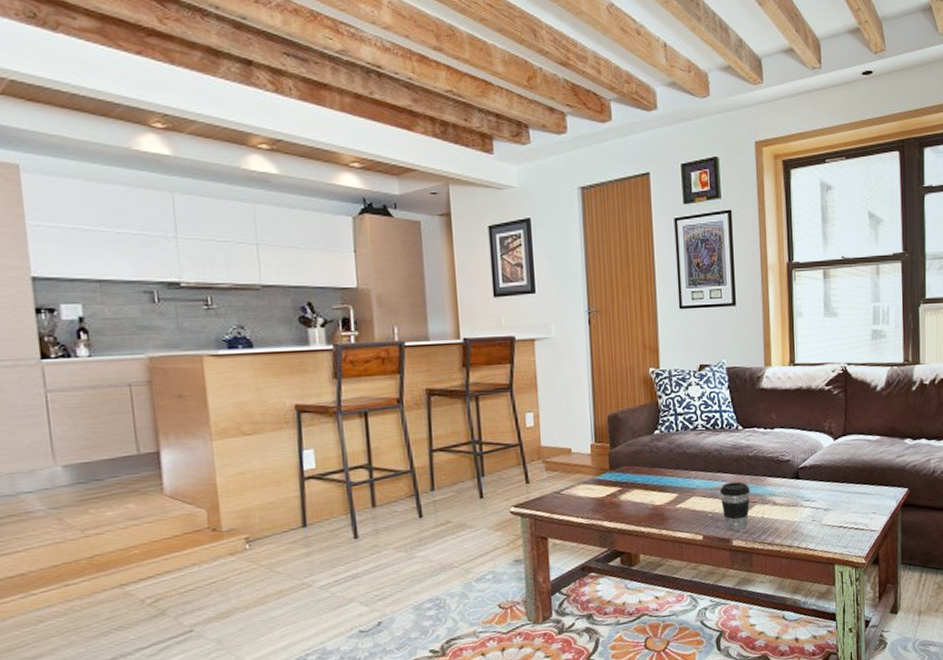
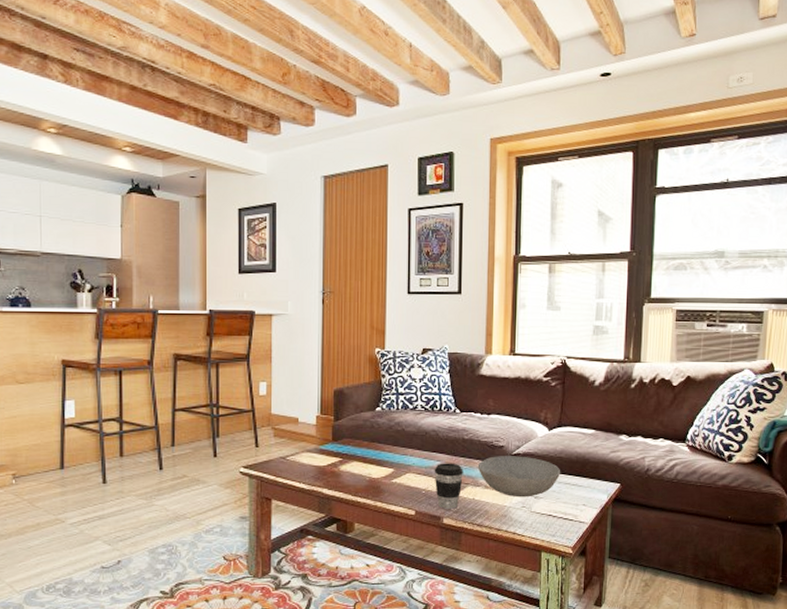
bowl: none [764,468,848,512] -> present [477,456,560,498]

